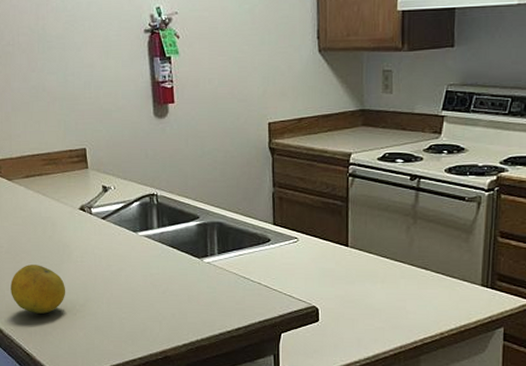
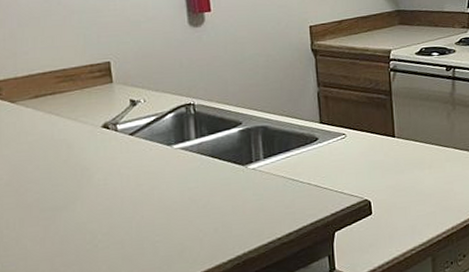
fruit: present [10,265,66,314] -> none [11,194,85,252]

